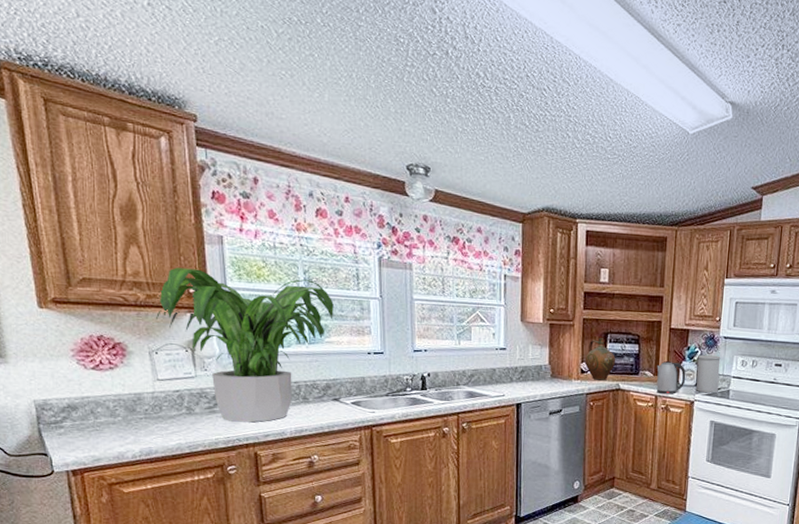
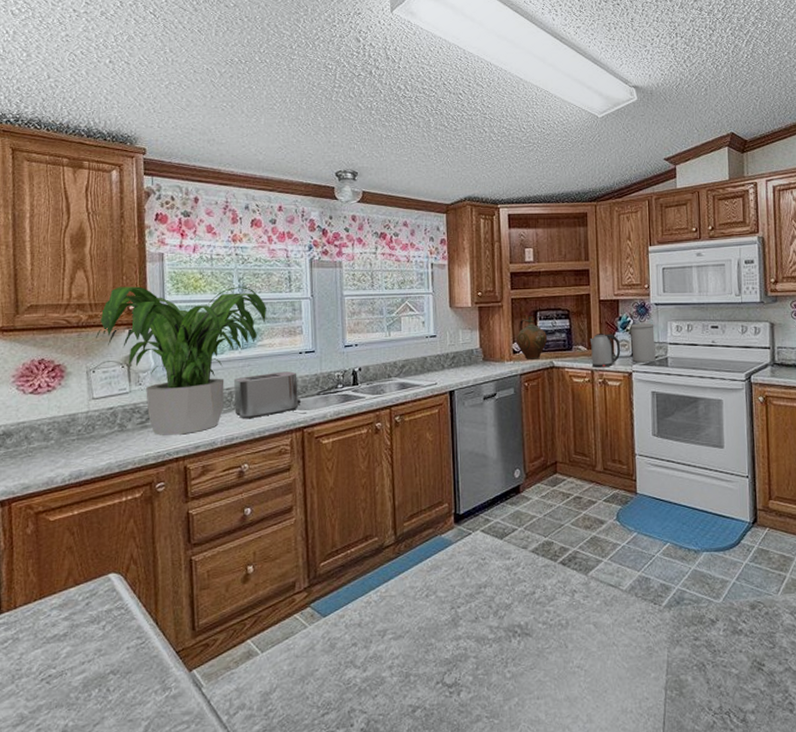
toaster: none [301,369,370,414] -> present [233,371,302,419]

